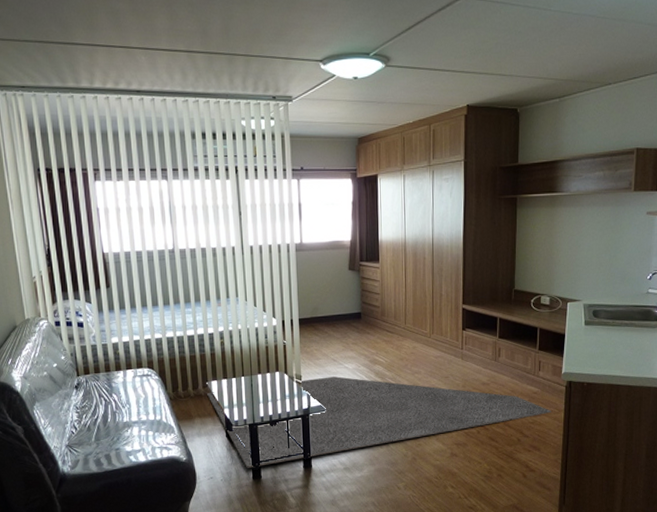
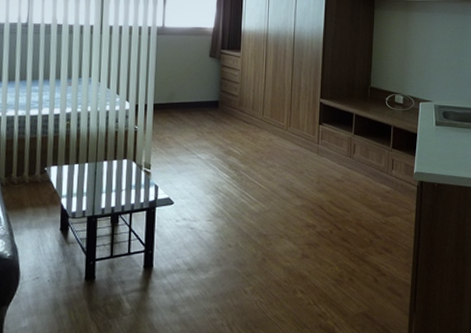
rug: present [207,376,552,468] -> none [44,167,404,267]

